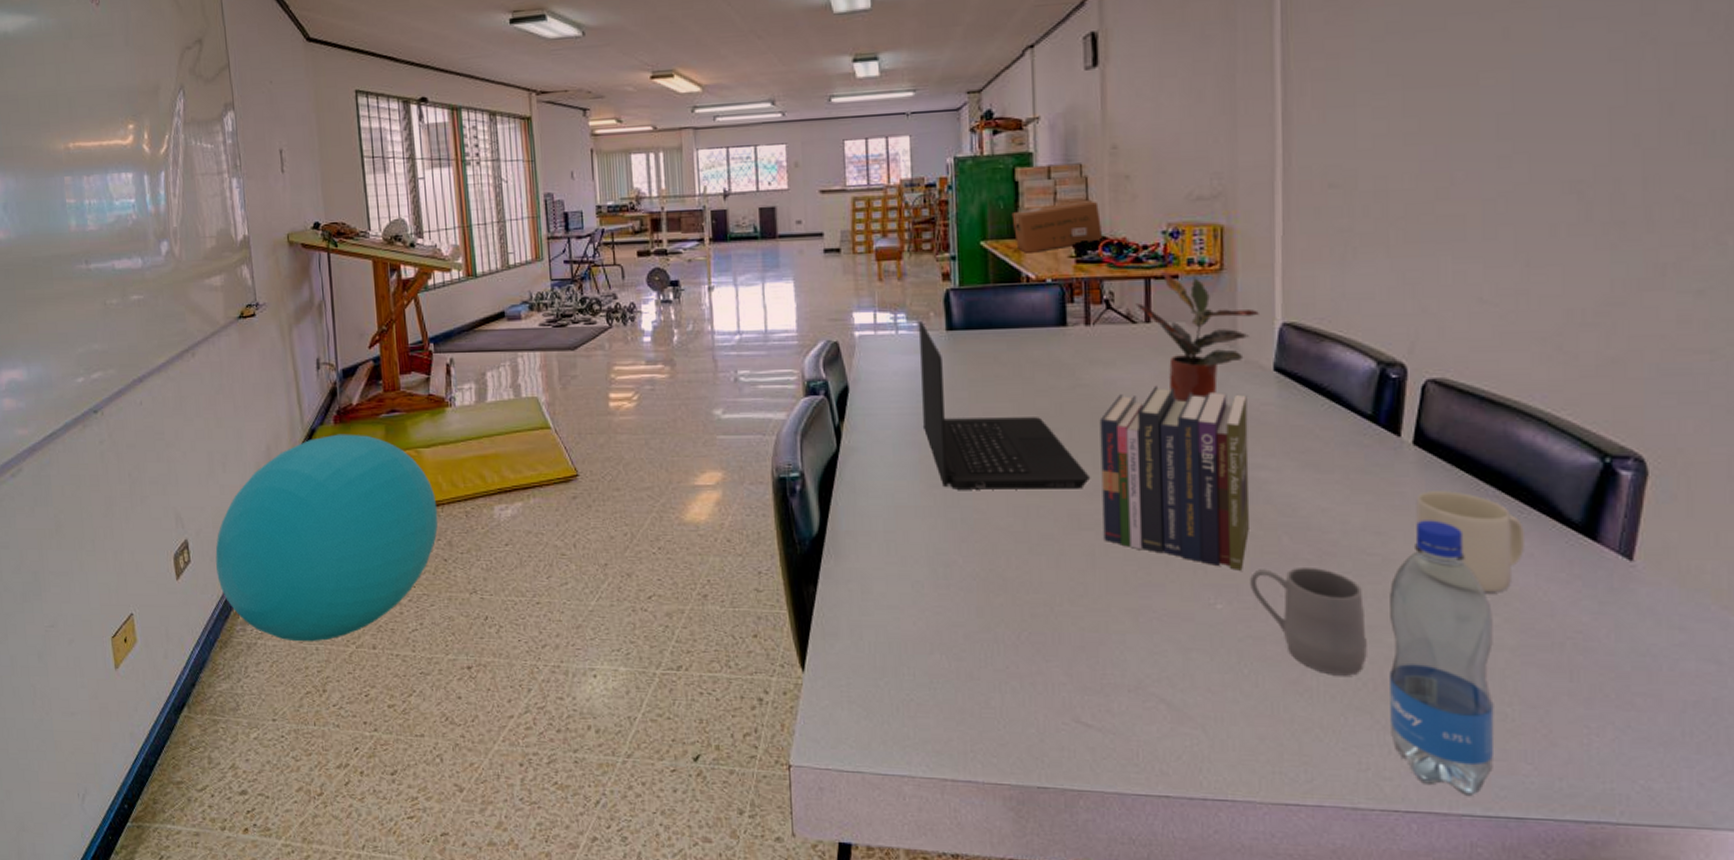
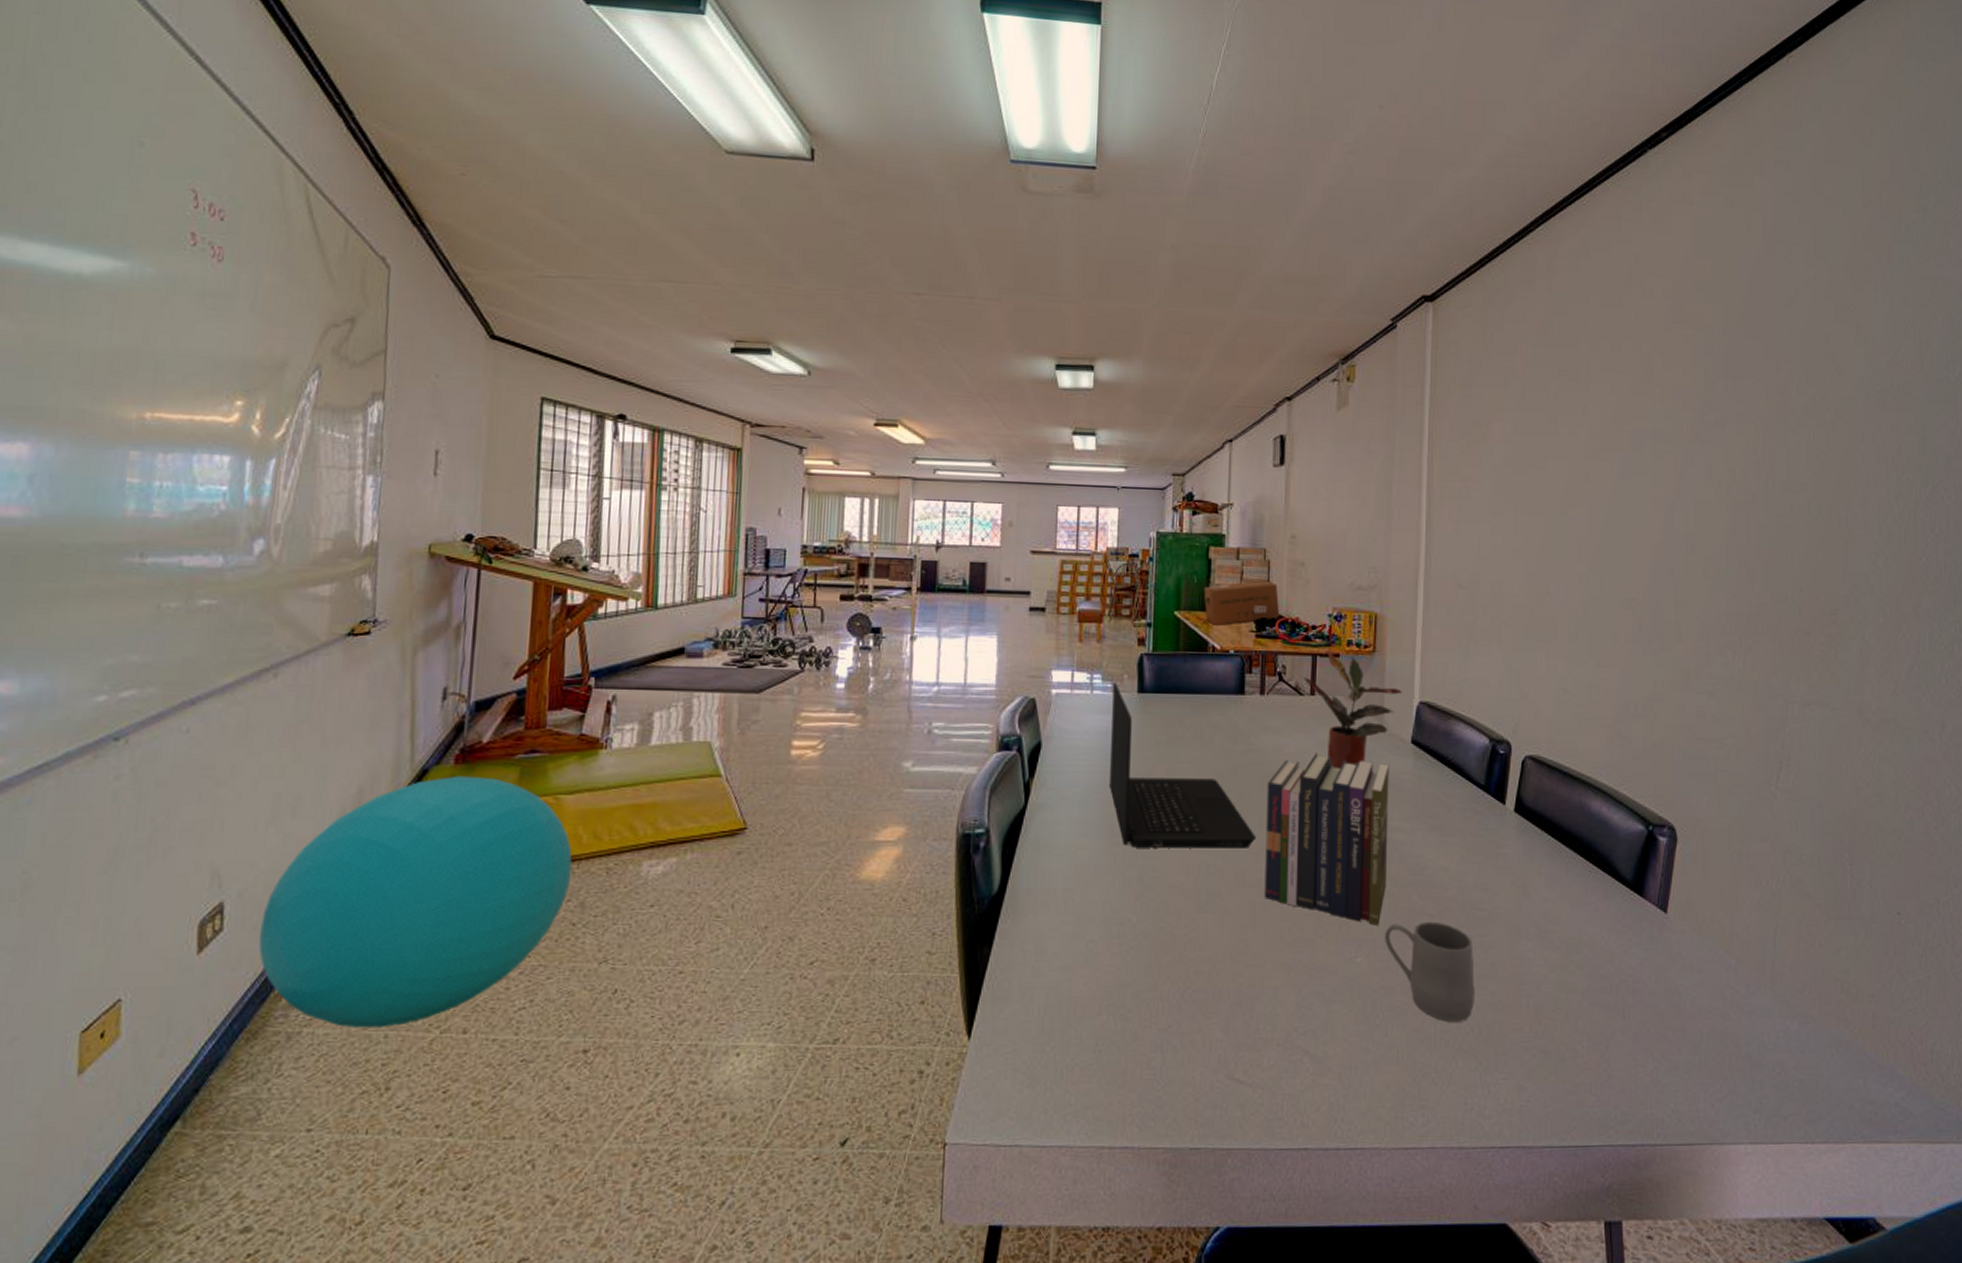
bottle: present [1389,520,1495,797] -> none [1491,878,1569,1130]
mug: present [1416,491,1524,593] -> none [1515,853,1592,943]

